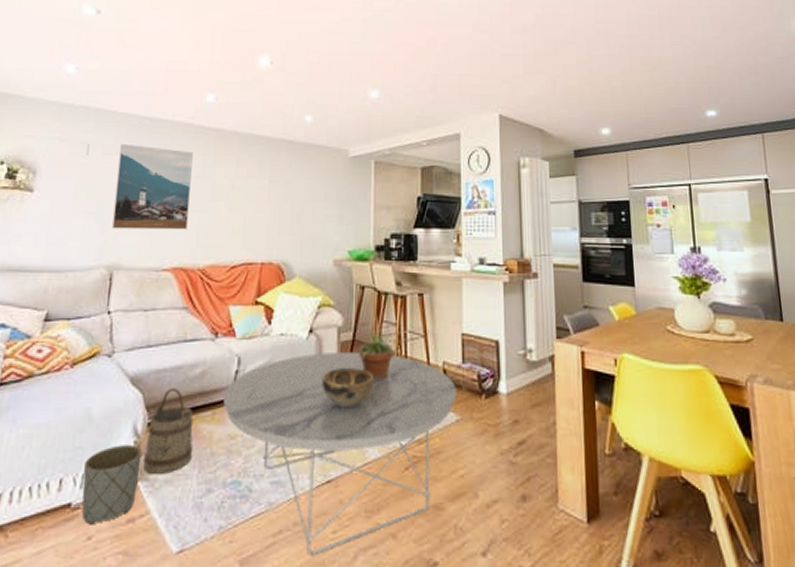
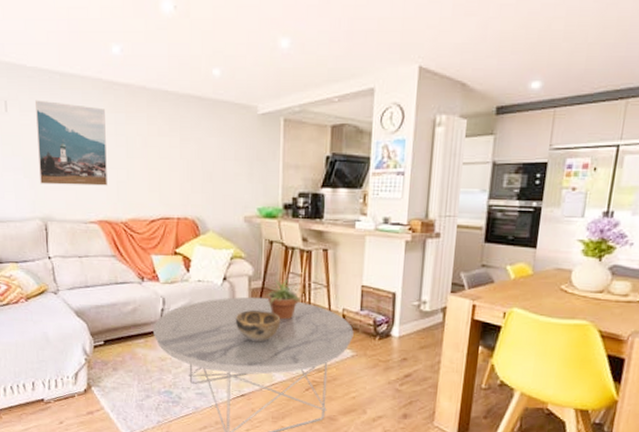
planter: present [81,445,142,525] -> none [49,361,92,414]
bucket: present [143,388,194,474] -> none [94,320,132,383]

